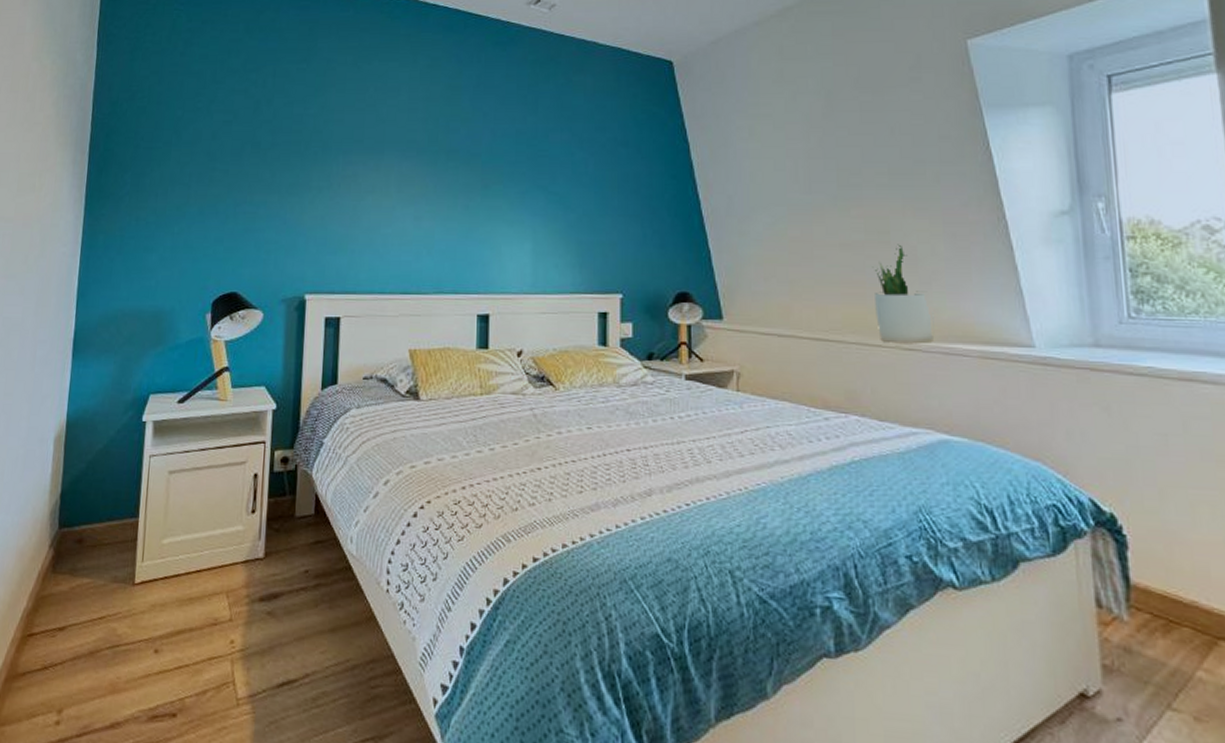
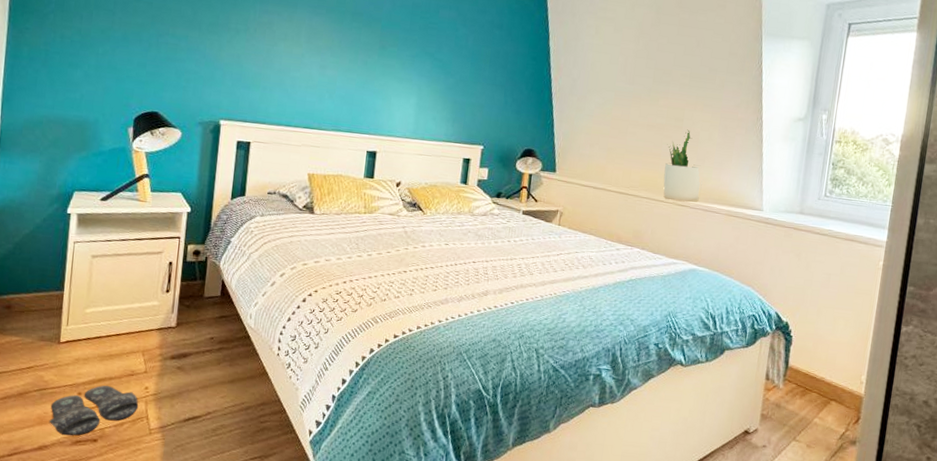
slippers: none [122,638,224,709] -> present [49,385,139,436]

